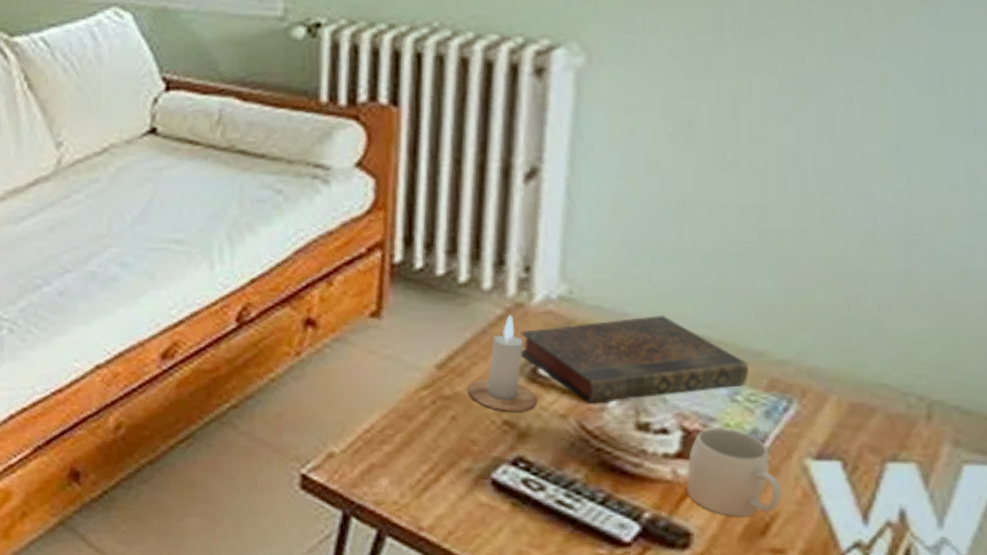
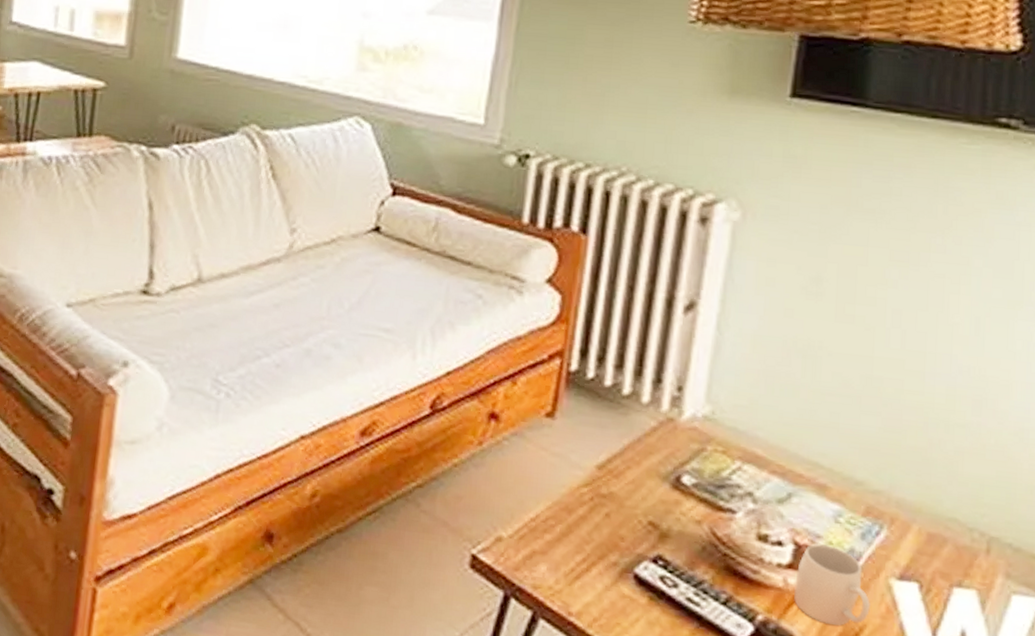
candle: present [468,315,536,412] -> none [621,428,678,515]
book: present [519,316,748,405] -> none [669,440,851,514]

